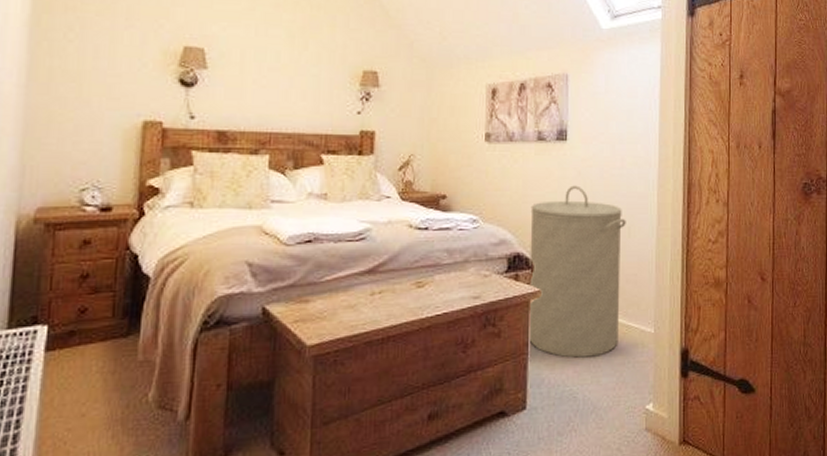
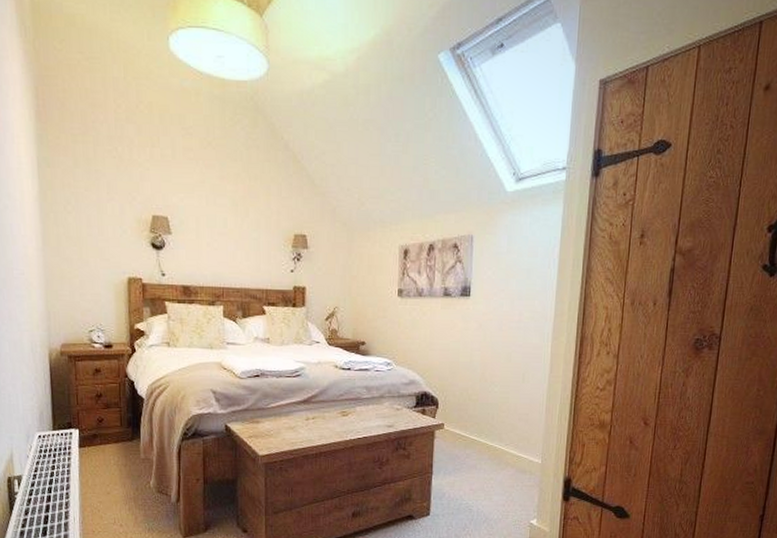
laundry hamper: present [527,185,626,358] -> none [432,336,521,479]

